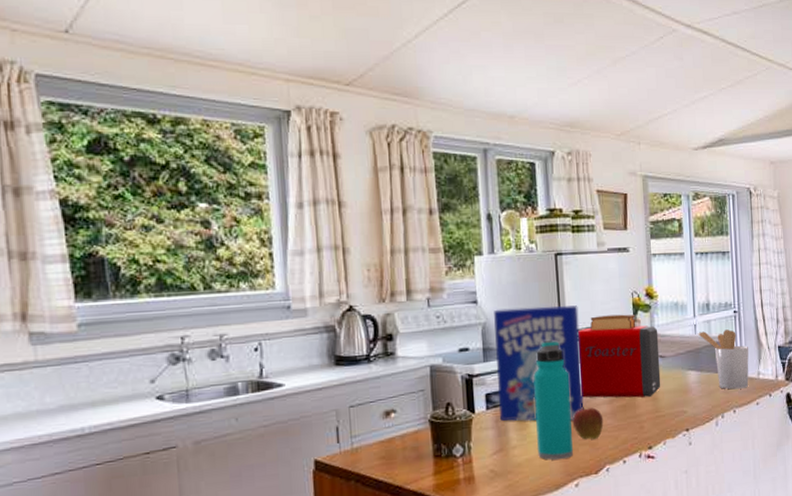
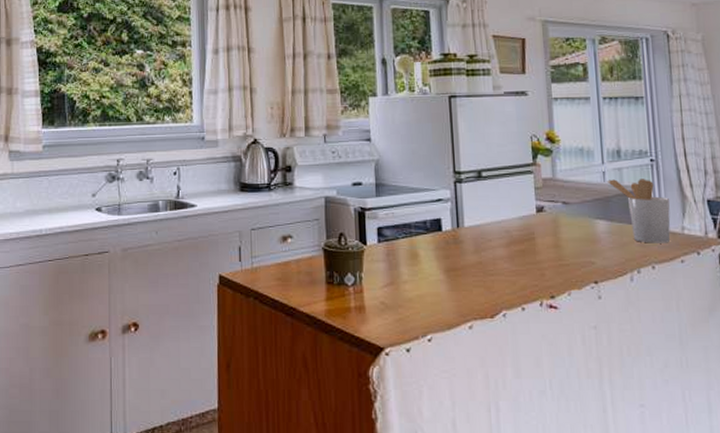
cereal box: present [494,305,584,422] -> none [387,146,479,261]
water bottle: present [533,340,573,460] -> none [426,180,467,300]
fruit: present [572,403,604,440] -> none [466,244,500,282]
toaster: present [578,314,661,398] -> none [473,157,565,244]

